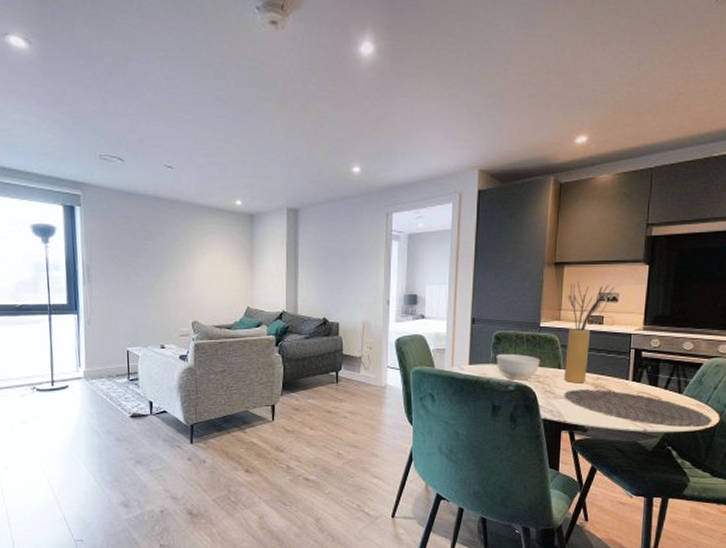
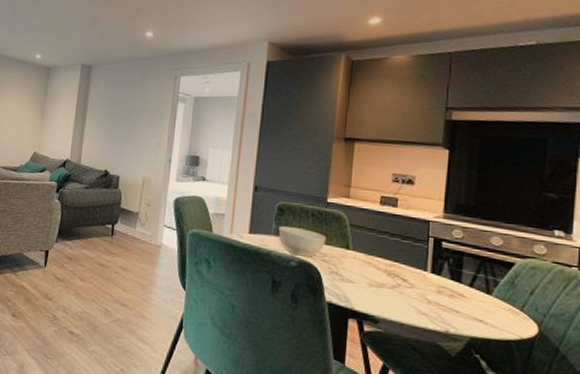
vase: present [564,281,614,384] -> none [353,159,410,269]
place mat: present [564,388,711,427] -> none [352,274,528,336]

